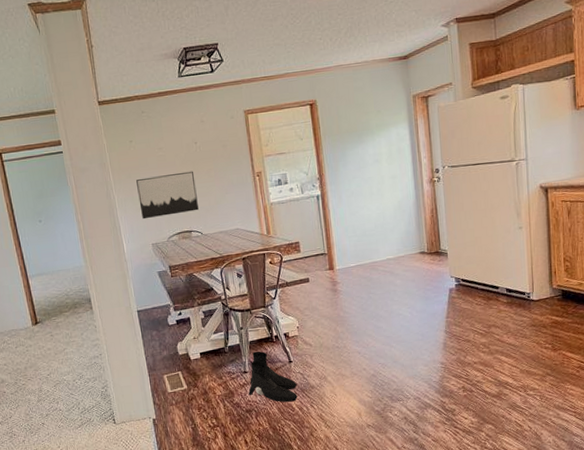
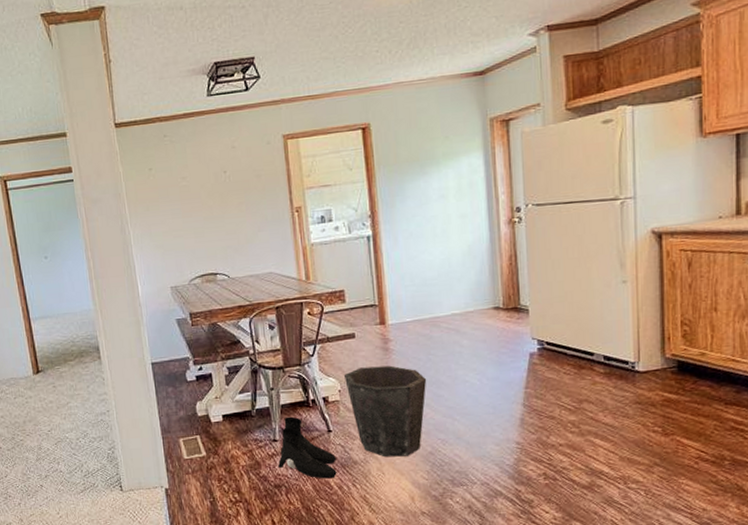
wall art: present [136,171,199,220] -> none [155,204,226,259]
waste bin: none [300,304,369,381] -> present [343,365,427,458]

